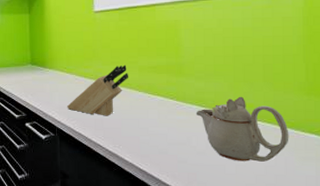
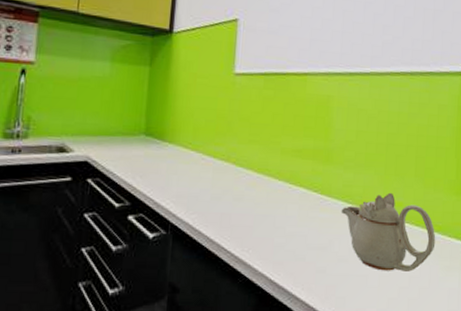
knife block: present [66,65,129,116] -> none [186,145,269,210]

